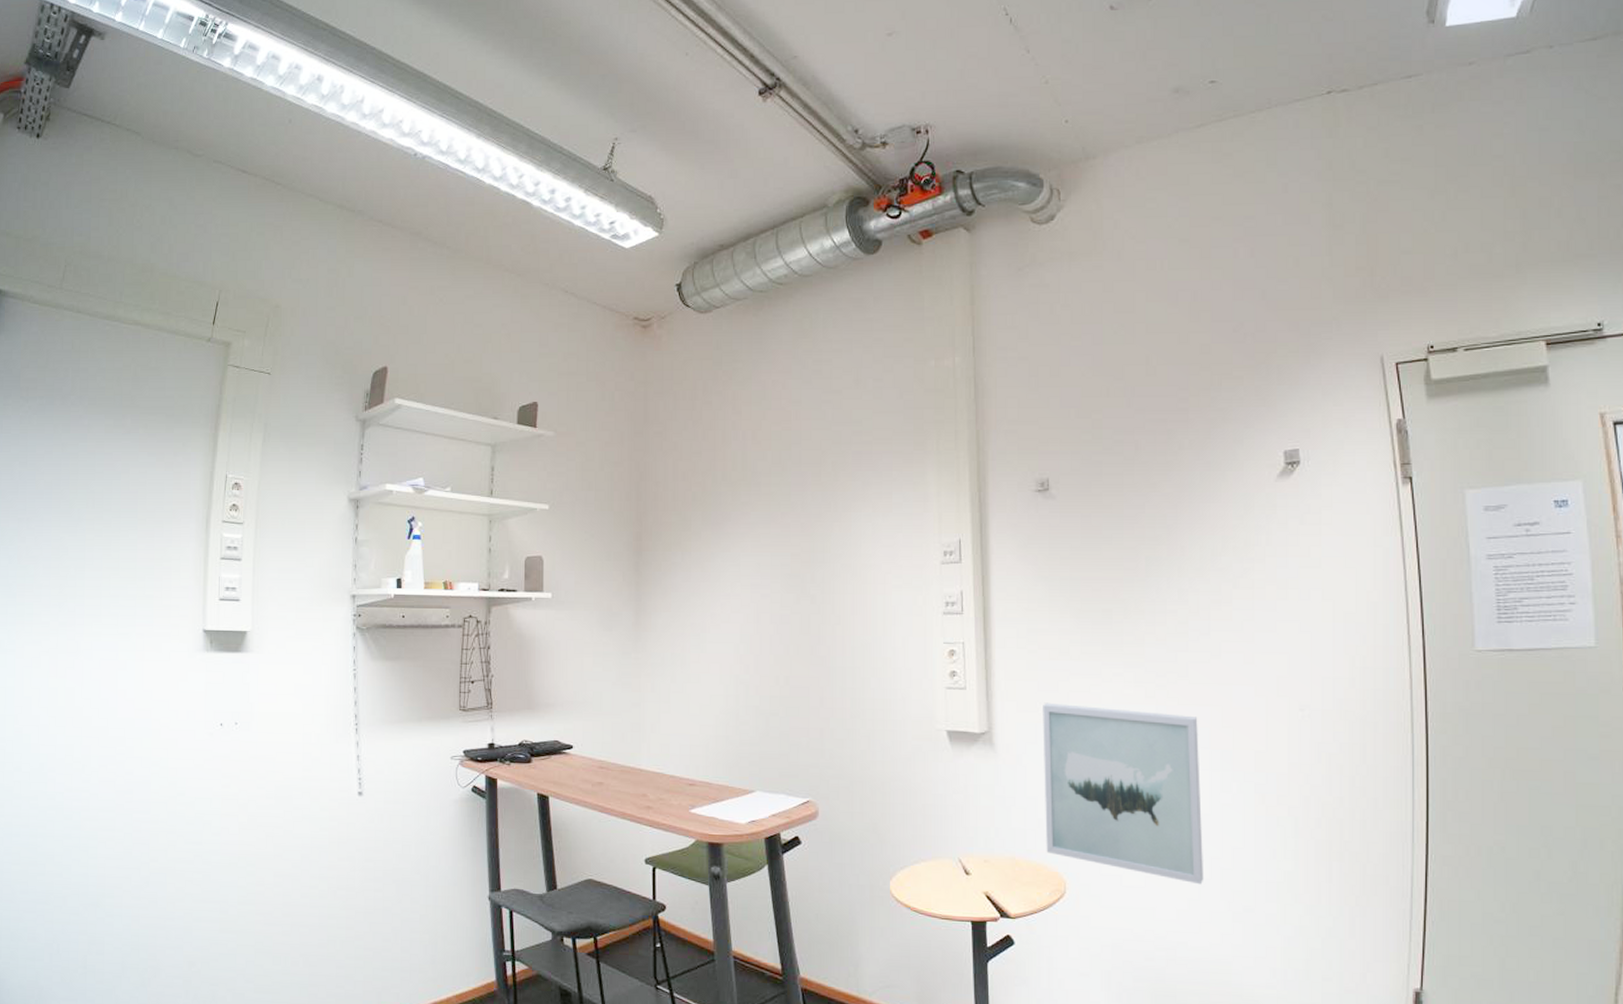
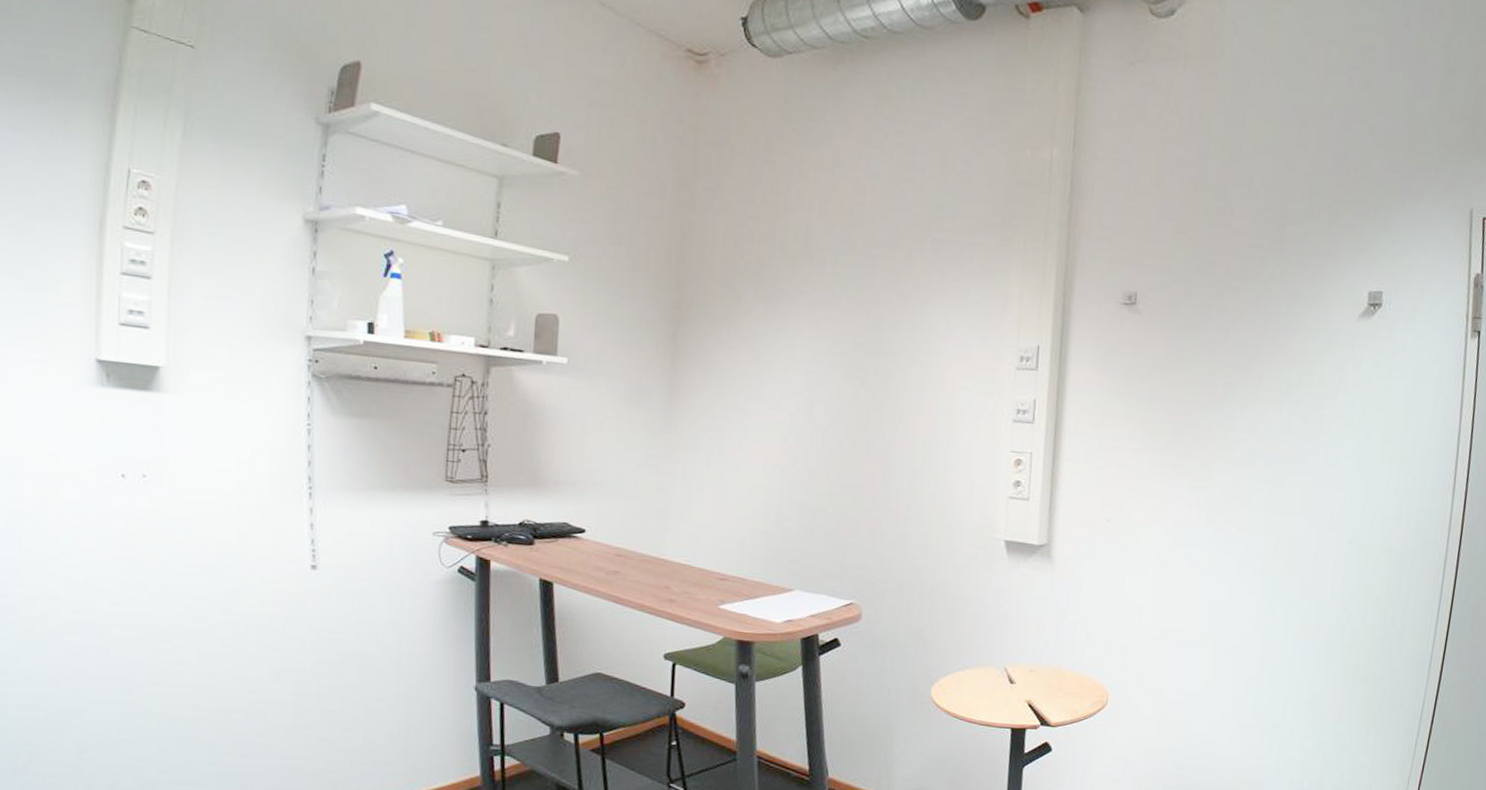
wall art: present [1043,702,1204,885] -> none [1092,519,1253,701]

